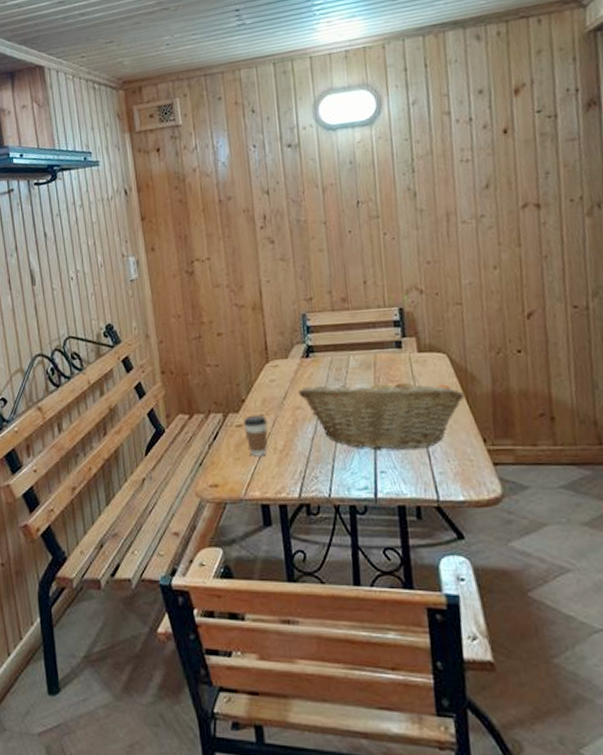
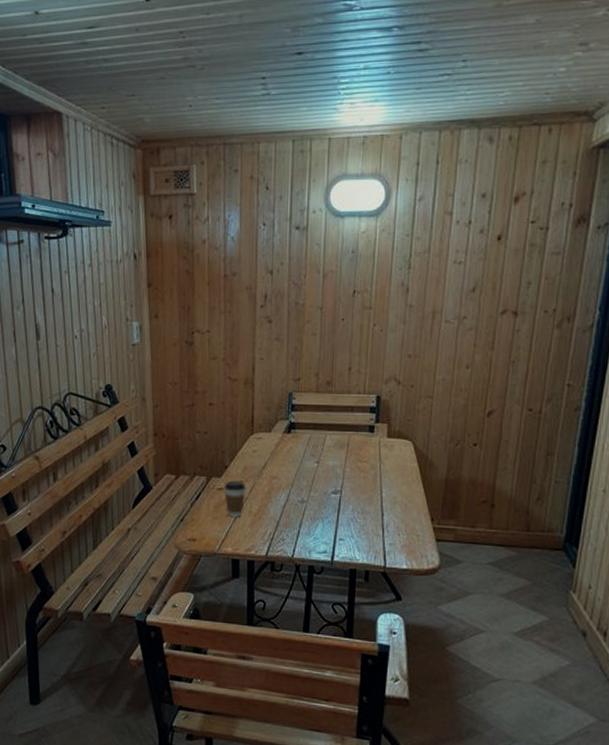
fruit basket: present [298,376,465,450] -> none [277,455,422,522]

